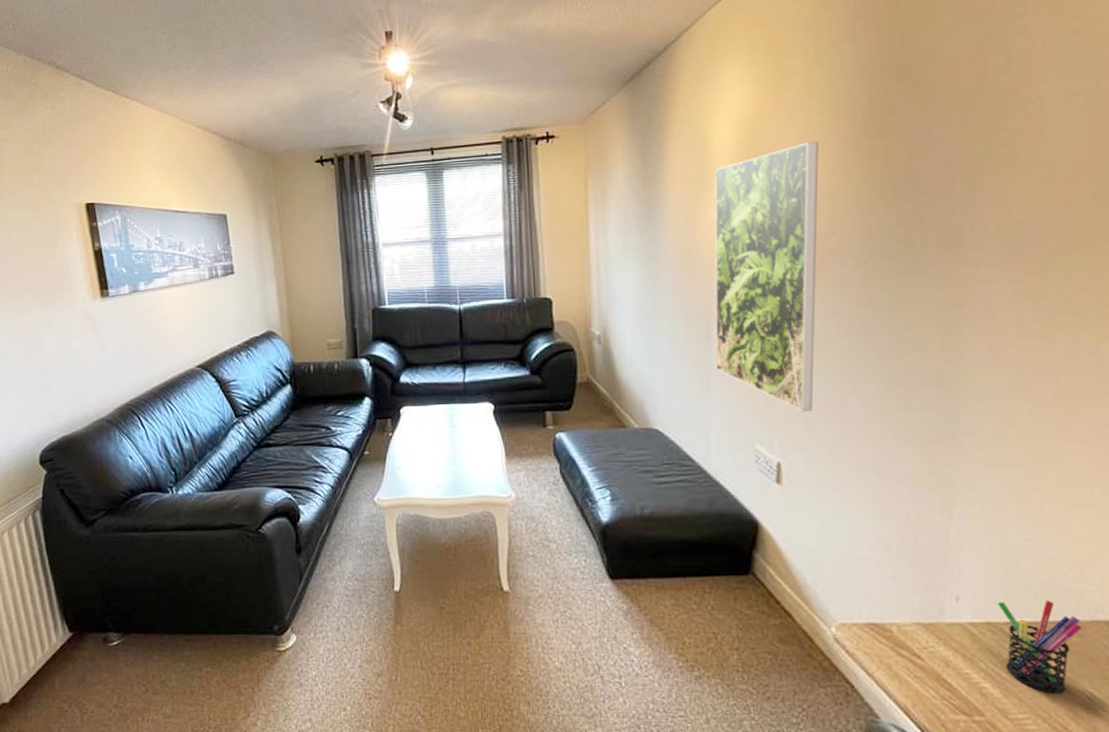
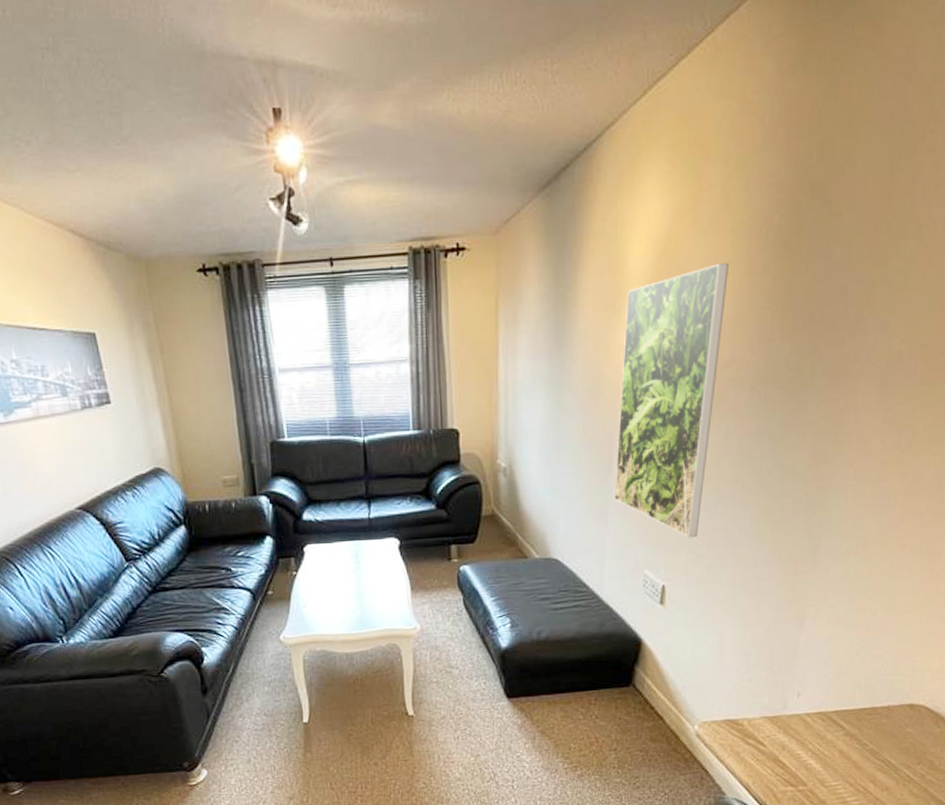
pen holder: present [997,600,1082,693] -> none [828,690,891,764]

